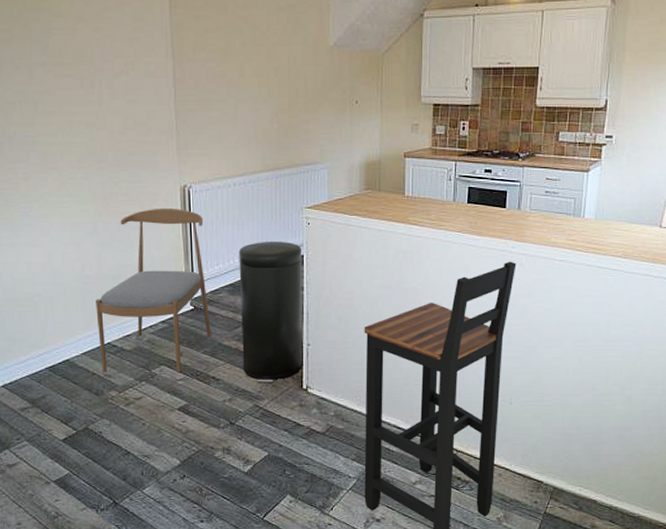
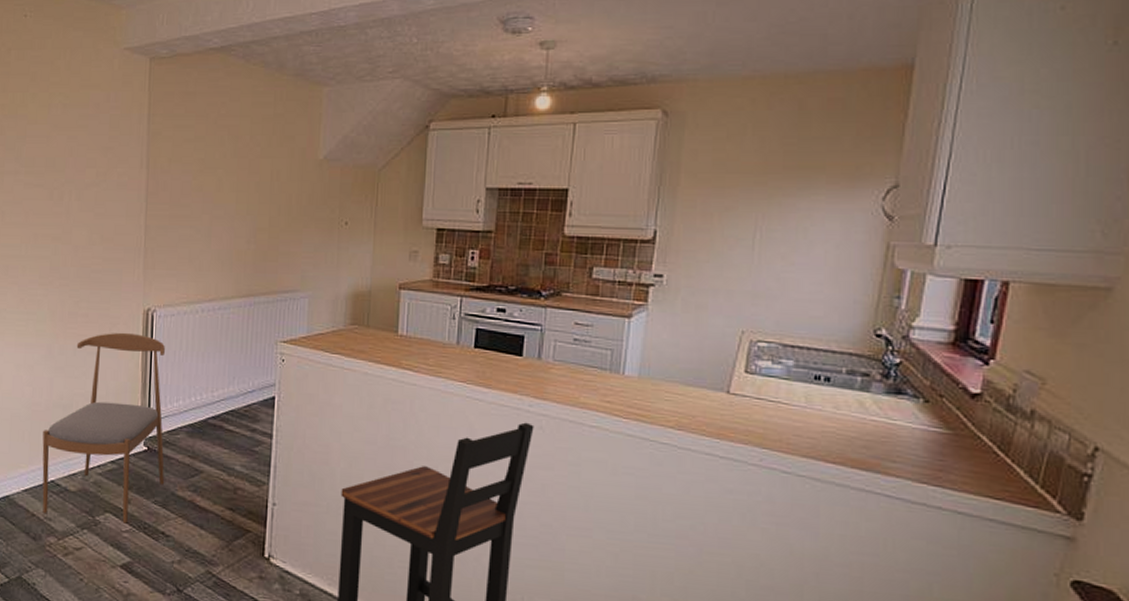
pedal bin: present [239,242,303,382] -> none [196,378,274,546]

